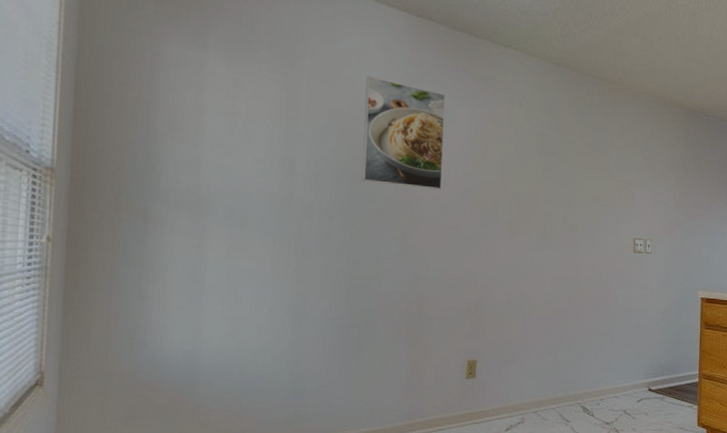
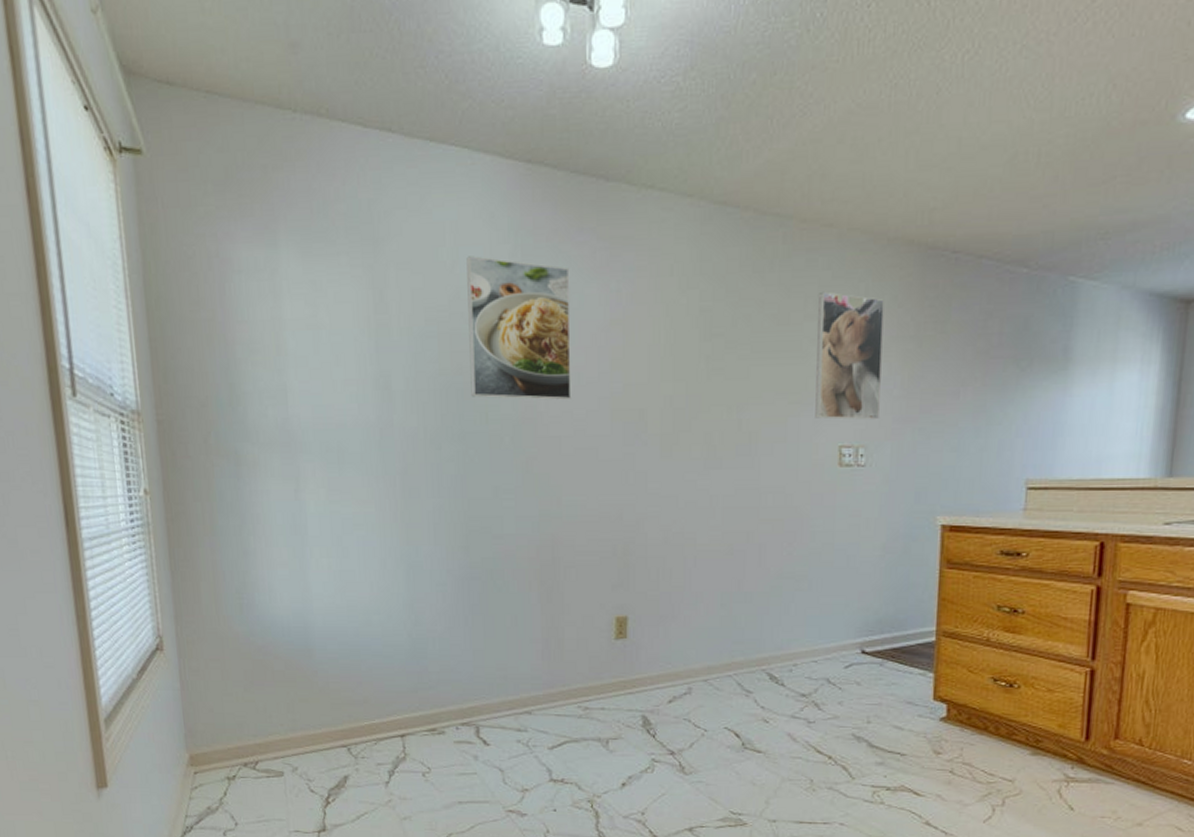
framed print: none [618,131,663,222] -> present [815,291,884,420]

